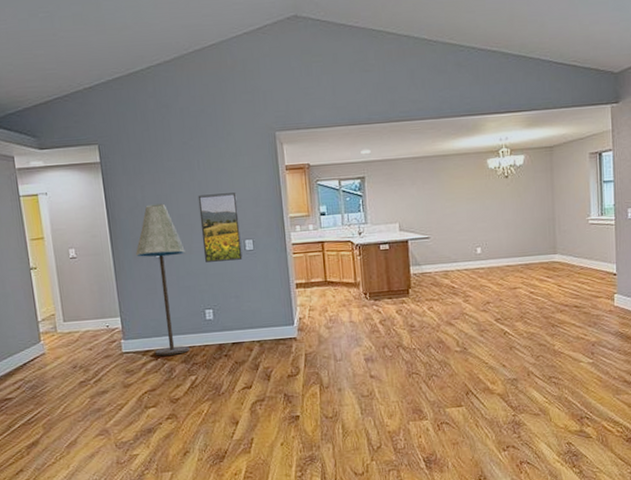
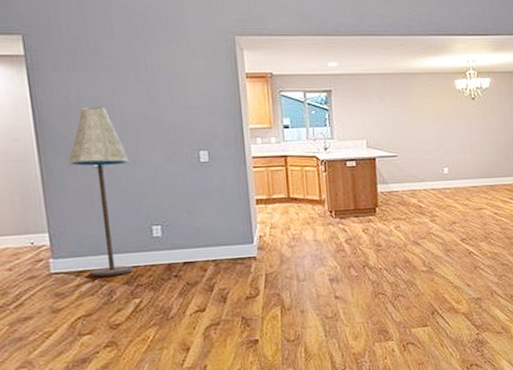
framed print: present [197,192,243,262] -> none [144,99,196,174]

